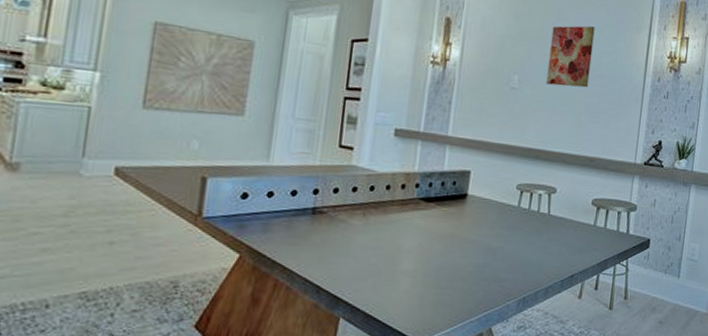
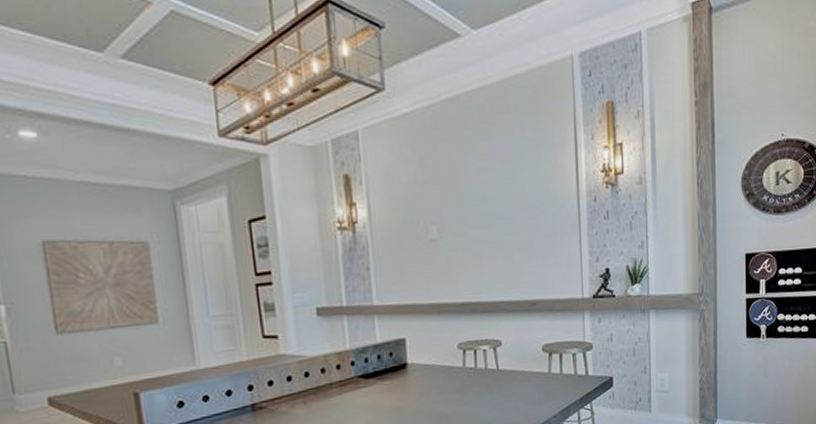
wall art: present [546,25,595,88] -> none [464,152,516,229]

